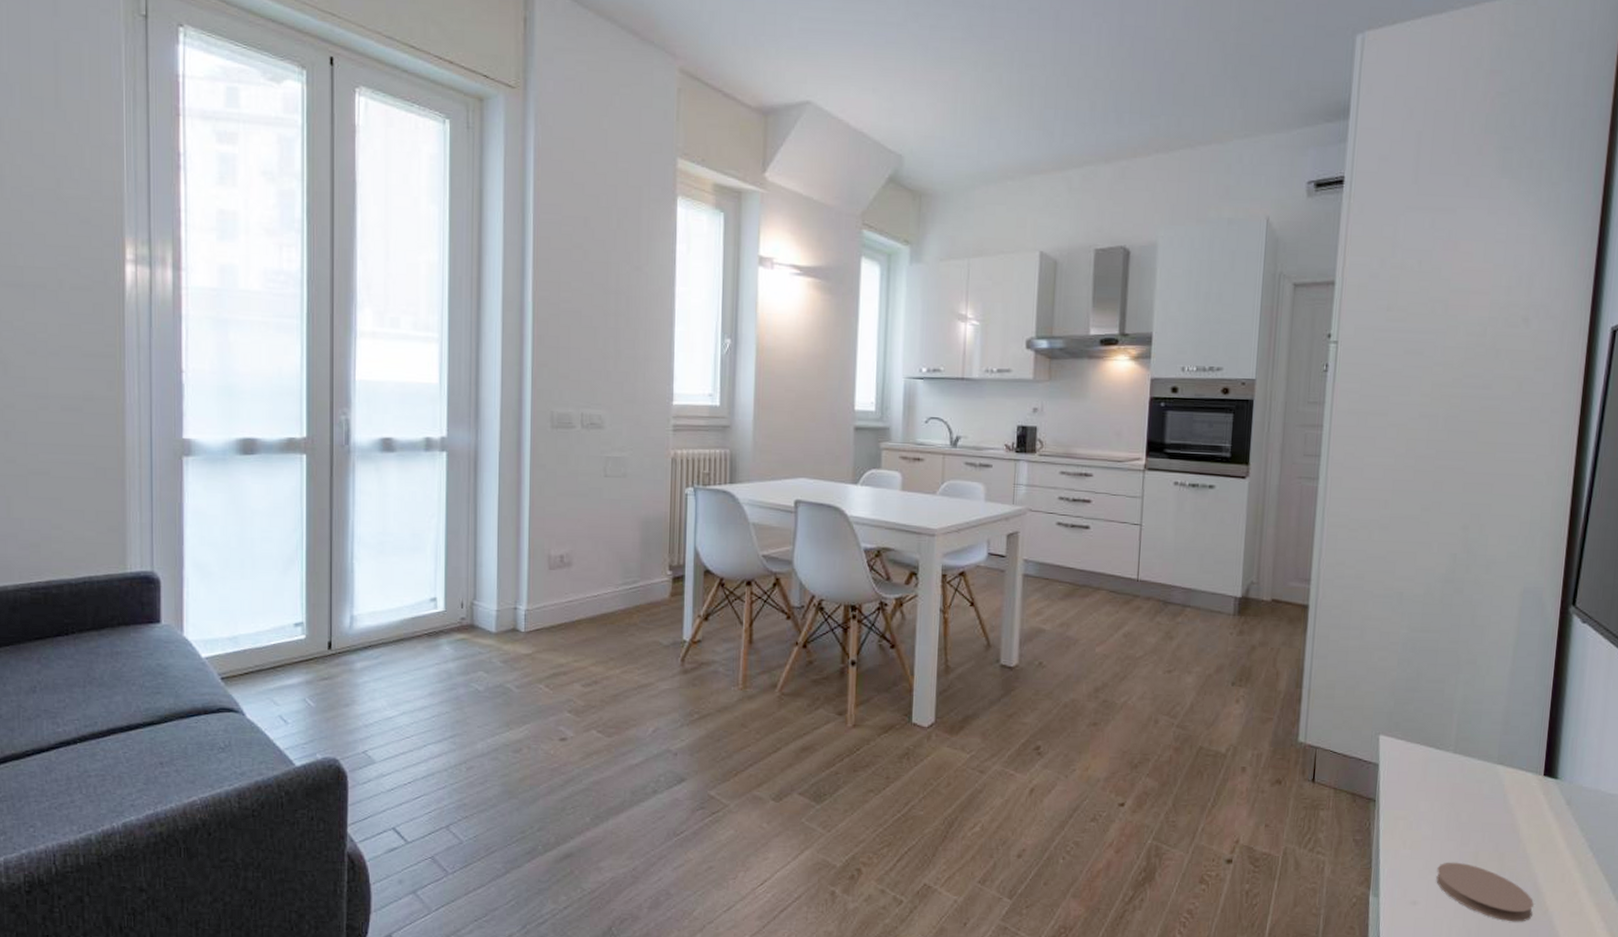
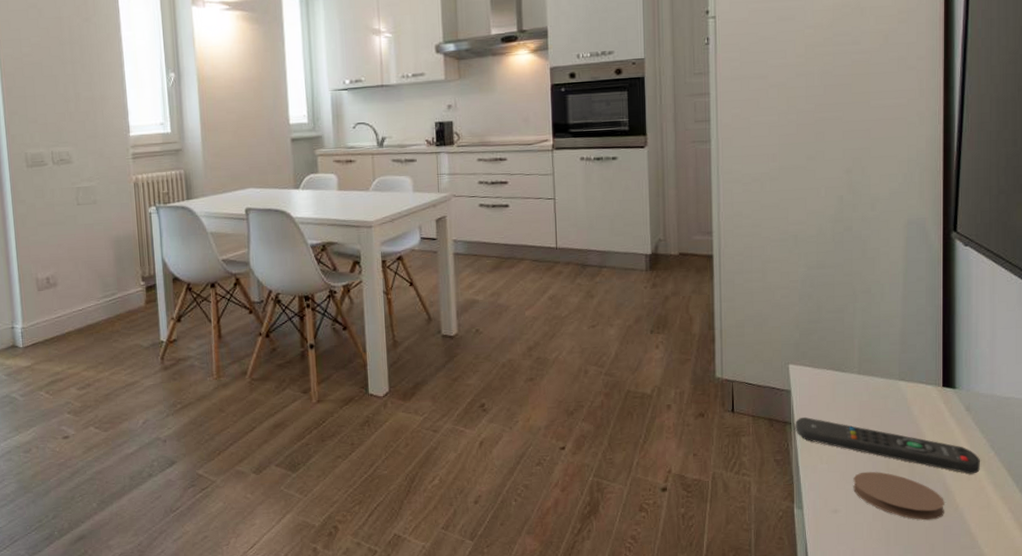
remote control: none [1380,794,1576,876] -> present [796,416,980,474]

